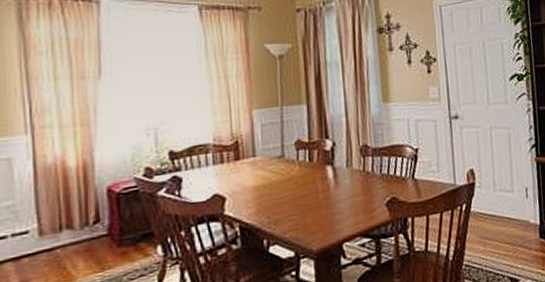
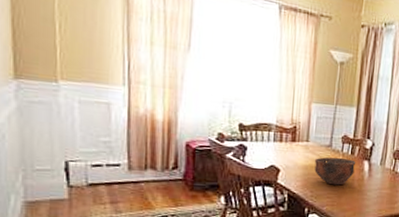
bowl: none [265,167,317,204] -> present [314,157,356,186]

